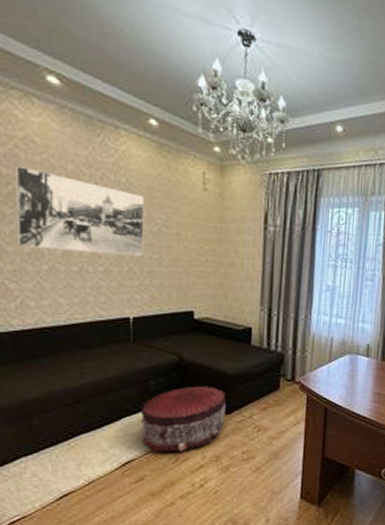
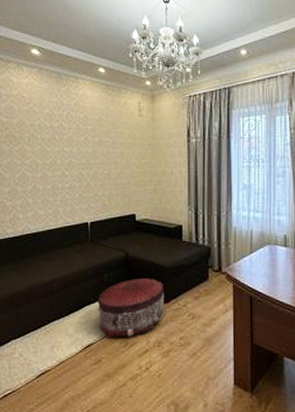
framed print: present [14,164,145,256] -> none [10,114,97,174]

